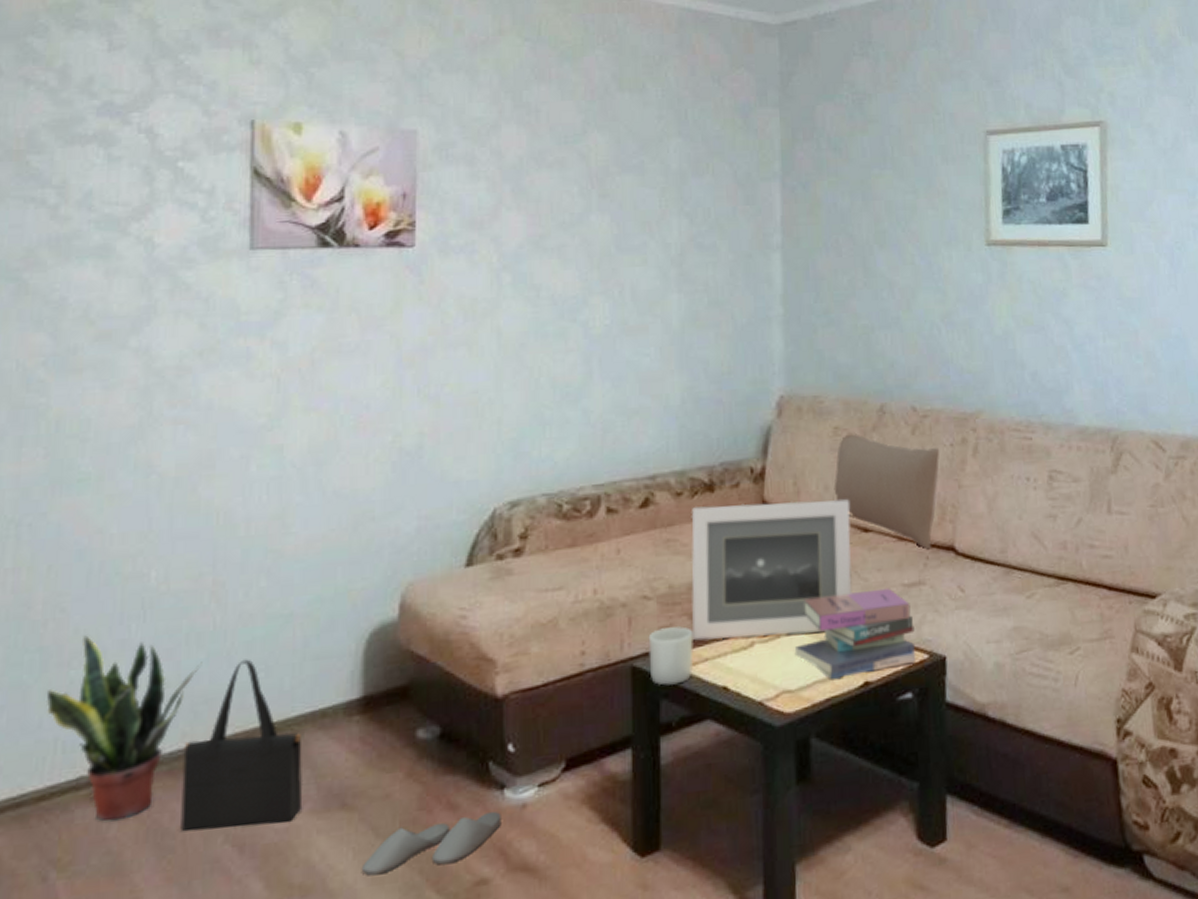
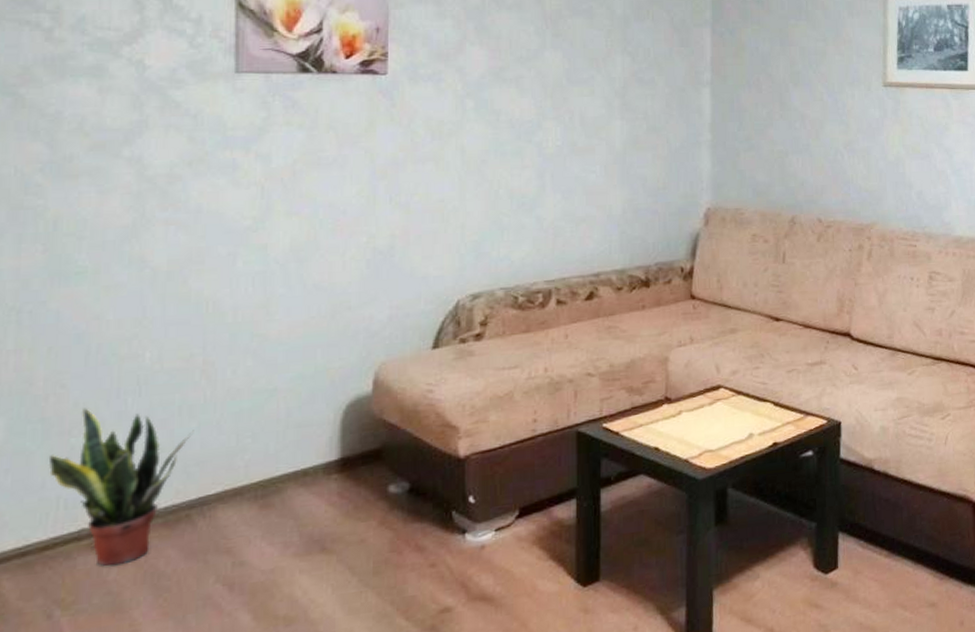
tote bag: present [180,659,303,831] -> none [175,427,287,573]
slippers: present [361,811,501,876] -> none [339,552,463,607]
mug: present [648,626,694,686] -> none [591,398,630,447]
picture frame: present [691,499,852,641] -> none [628,294,765,410]
books: present [794,588,917,679] -> none [715,366,817,441]
pillow: present [833,432,940,551] -> none [750,239,841,337]

